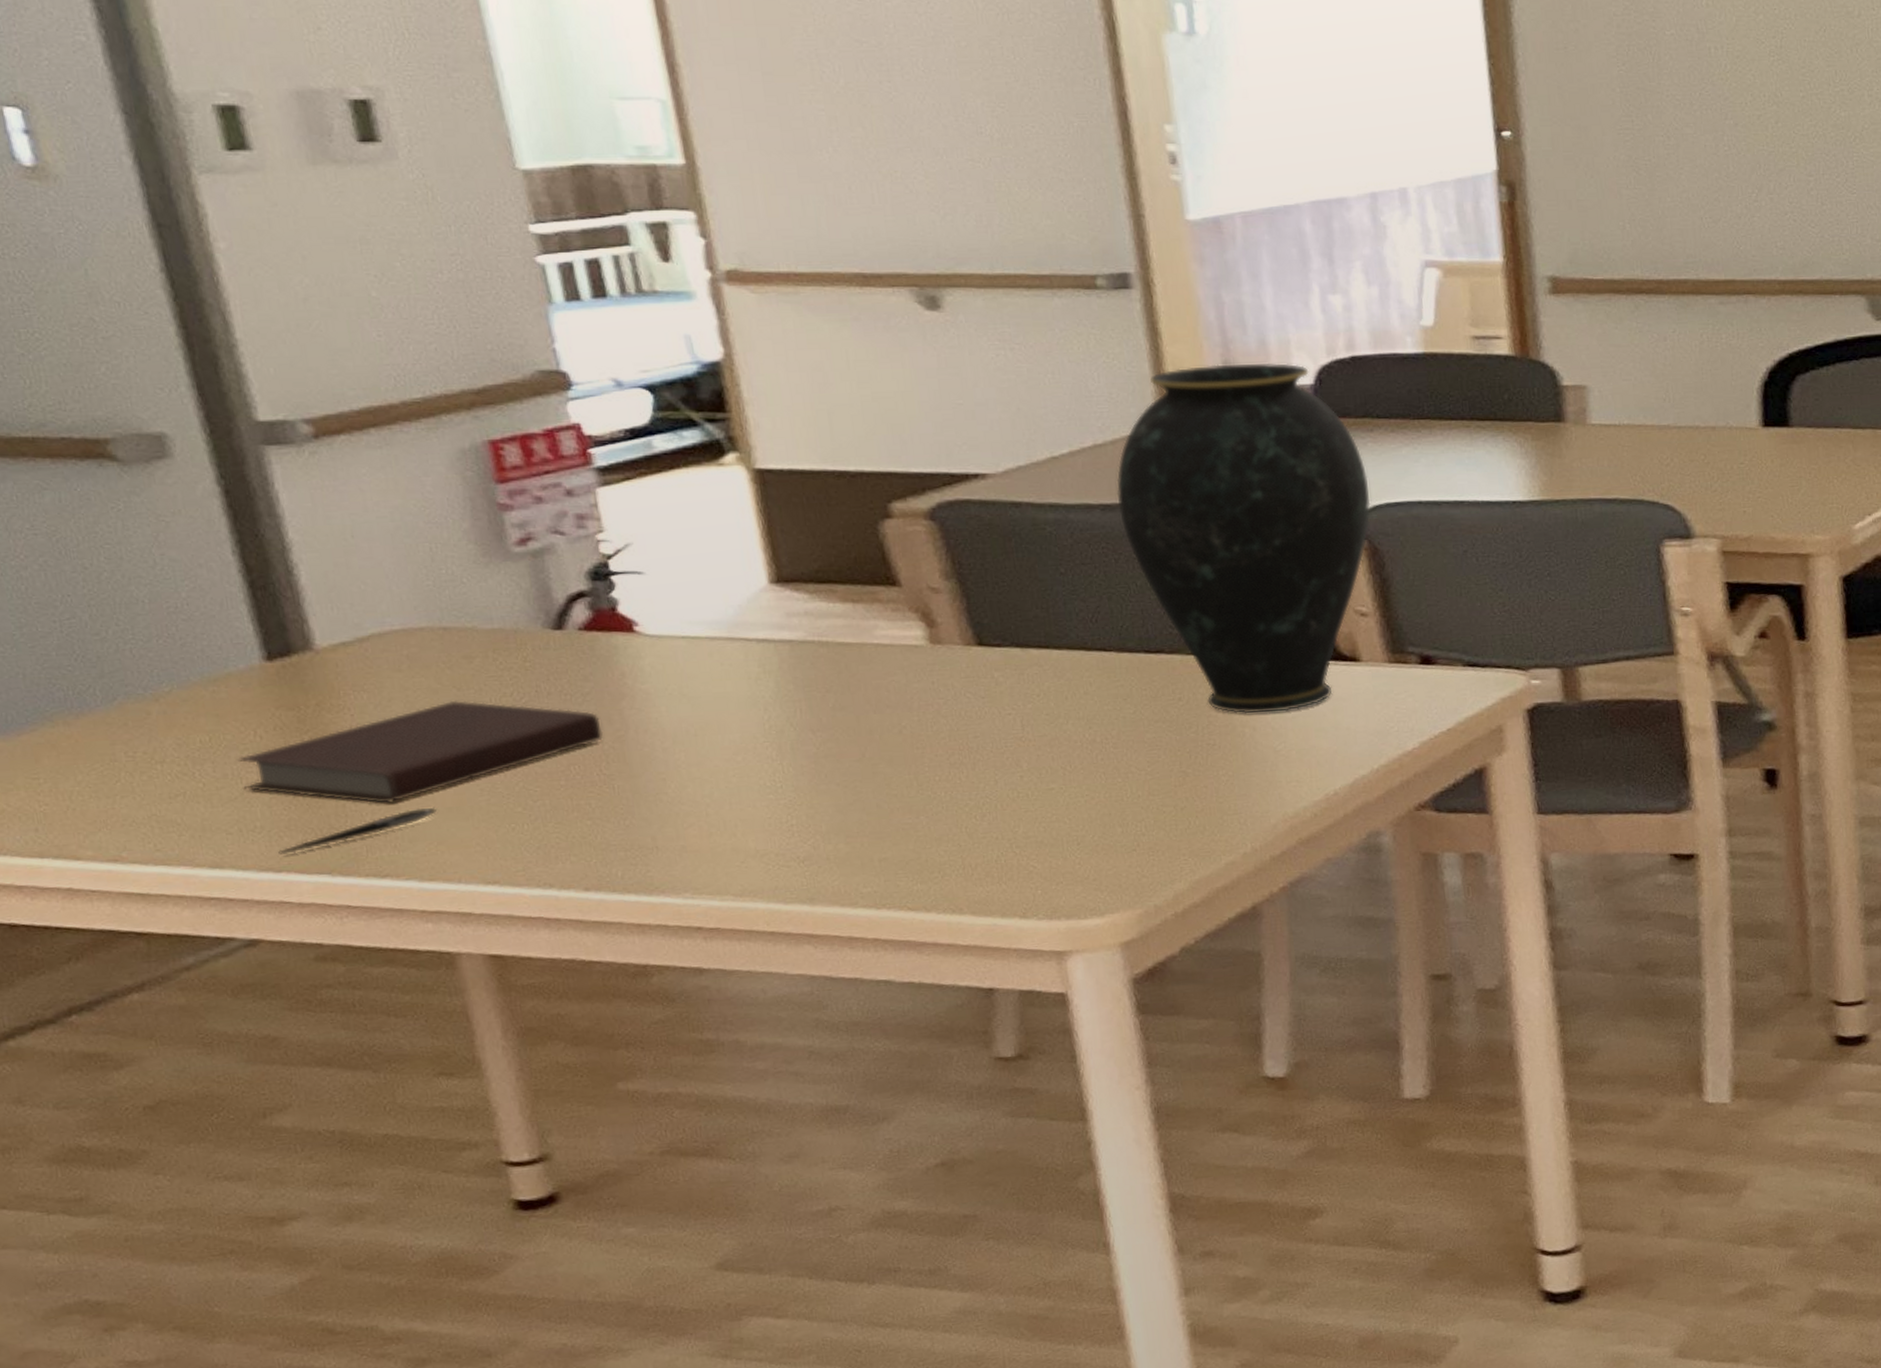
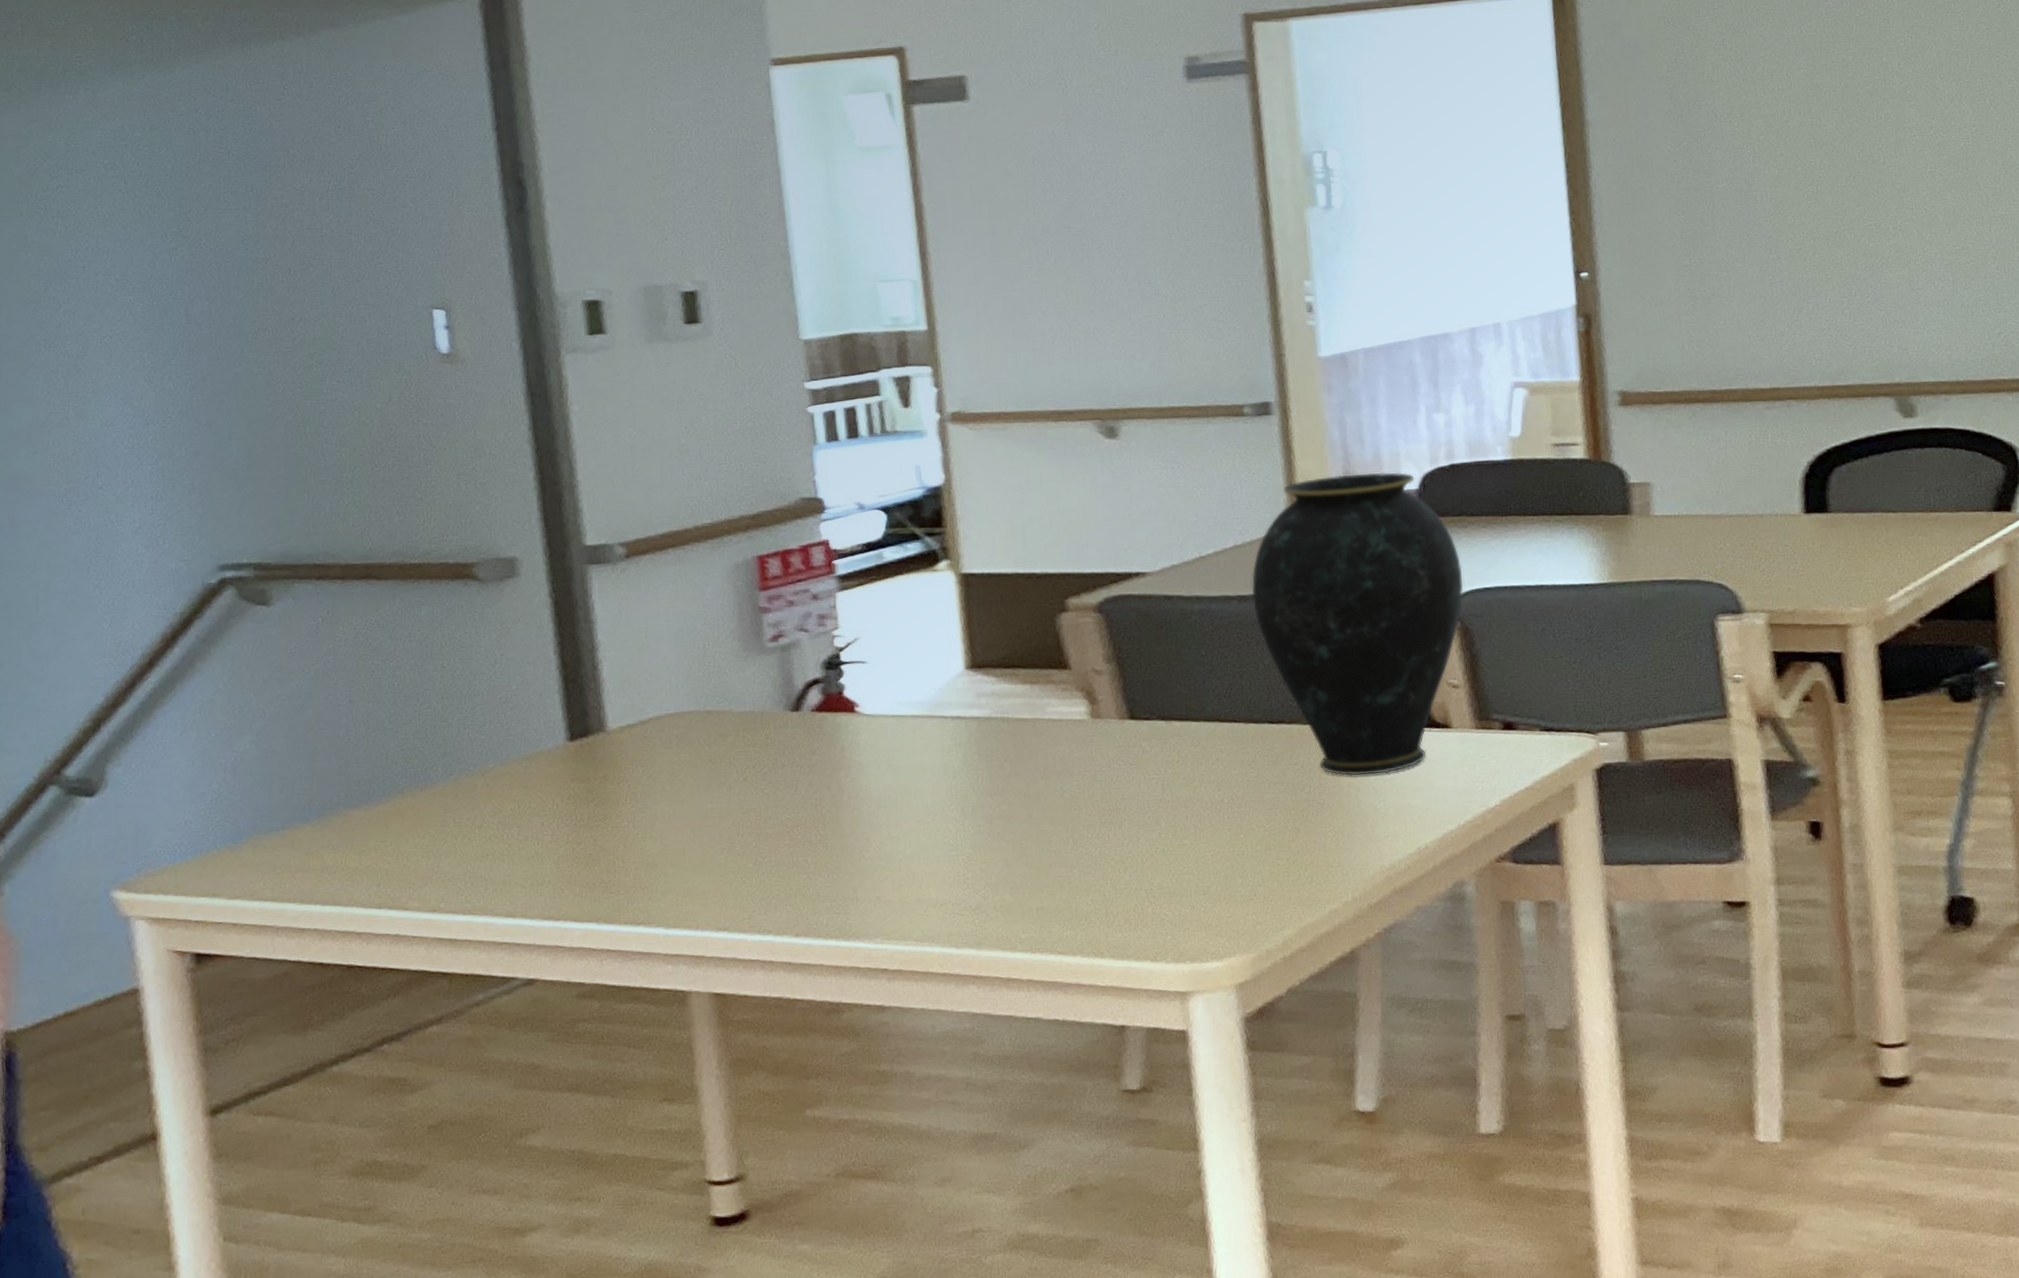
notebook: present [237,700,603,804] -> none [537,772,822,861]
pen: present [278,807,438,855] -> none [559,863,687,906]

